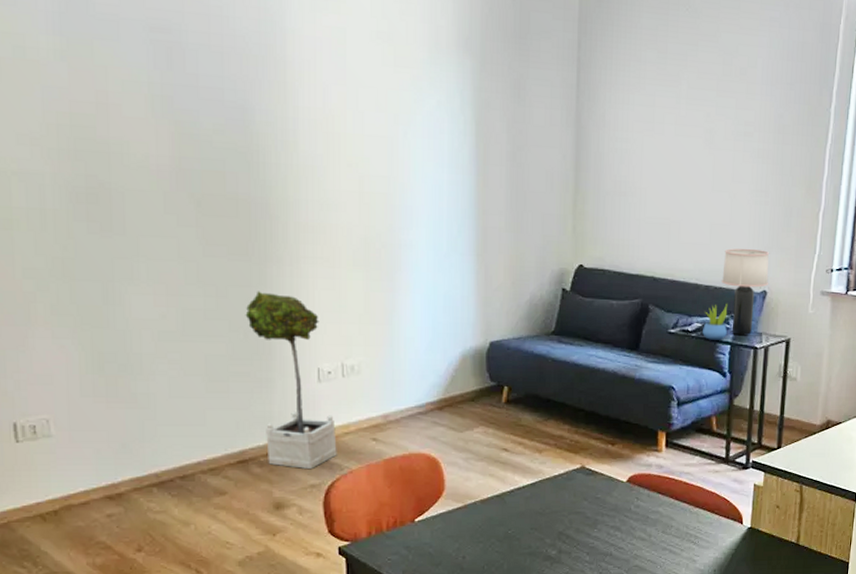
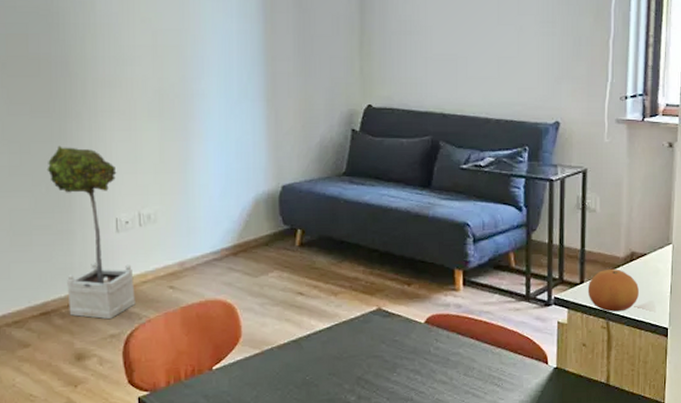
succulent plant: present [703,304,728,340] -> none [496,137,520,174]
table lamp: present [721,248,770,336] -> none [511,80,561,169]
fruit: none [784,435,832,476] -> present [587,268,639,312]

